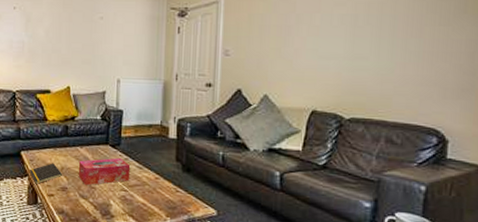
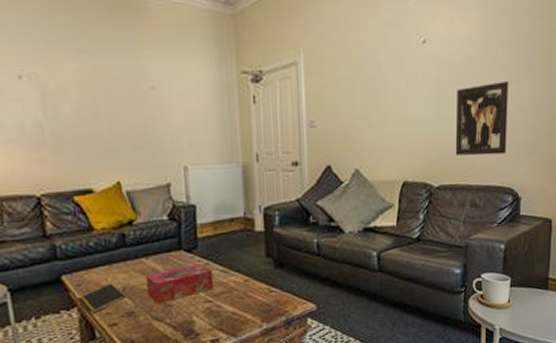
wall art: none [370,23,437,95] -> present [455,81,509,156]

